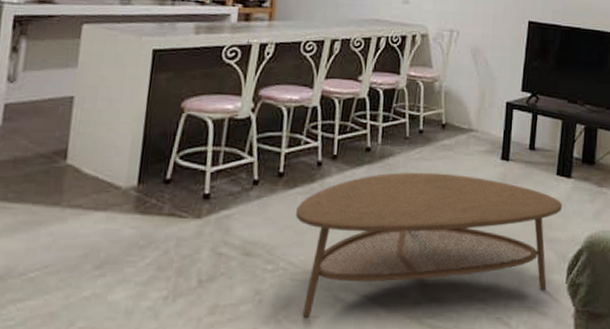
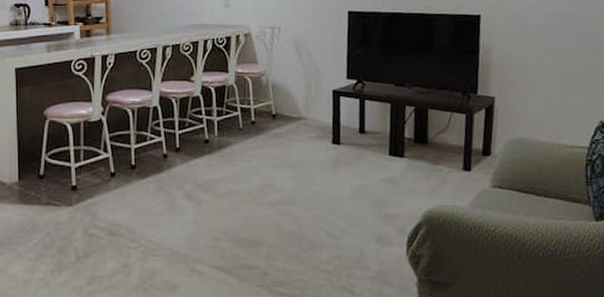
coffee table: present [296,172,562,319] -> none [150,159,397,287]

